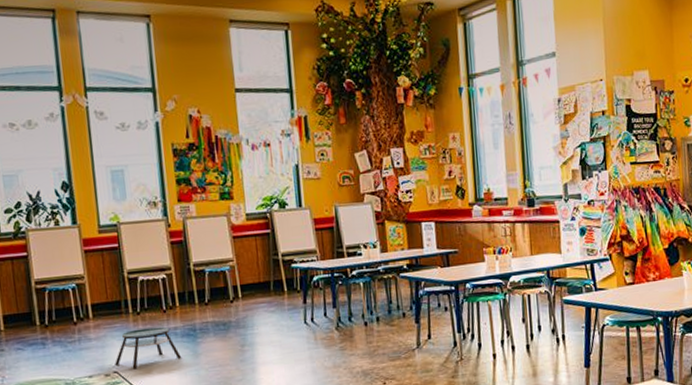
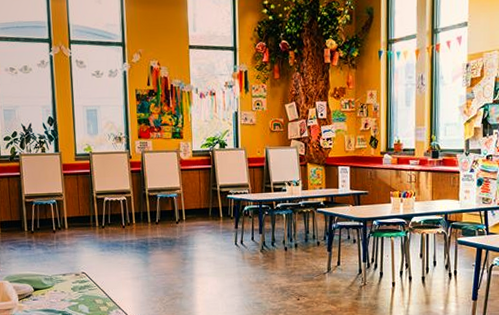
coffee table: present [115,327,181,370] -> none [83,239,135,272]

